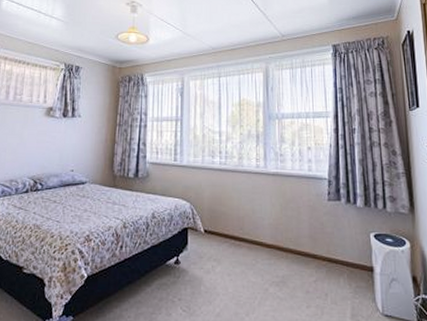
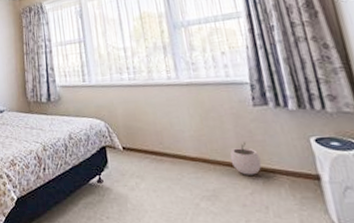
plant pot: none [301,233,328,264] -> present [230,142,262,175]

